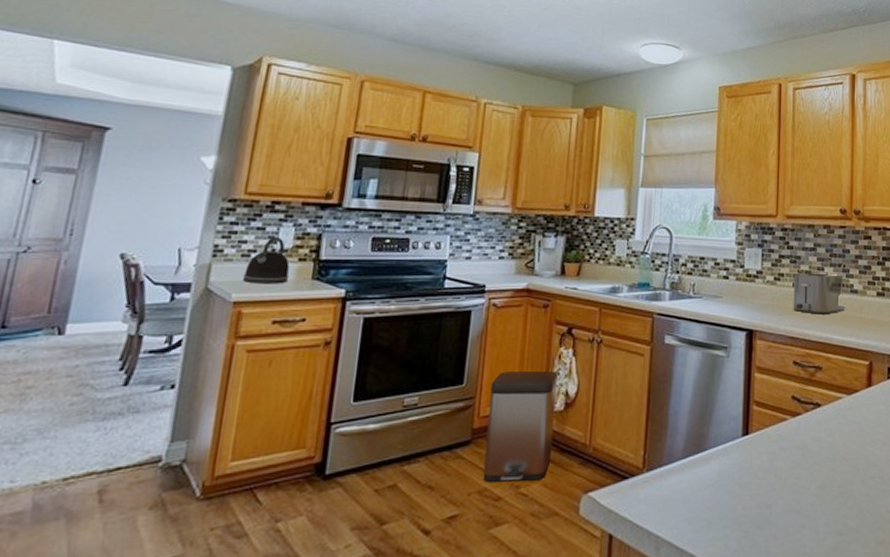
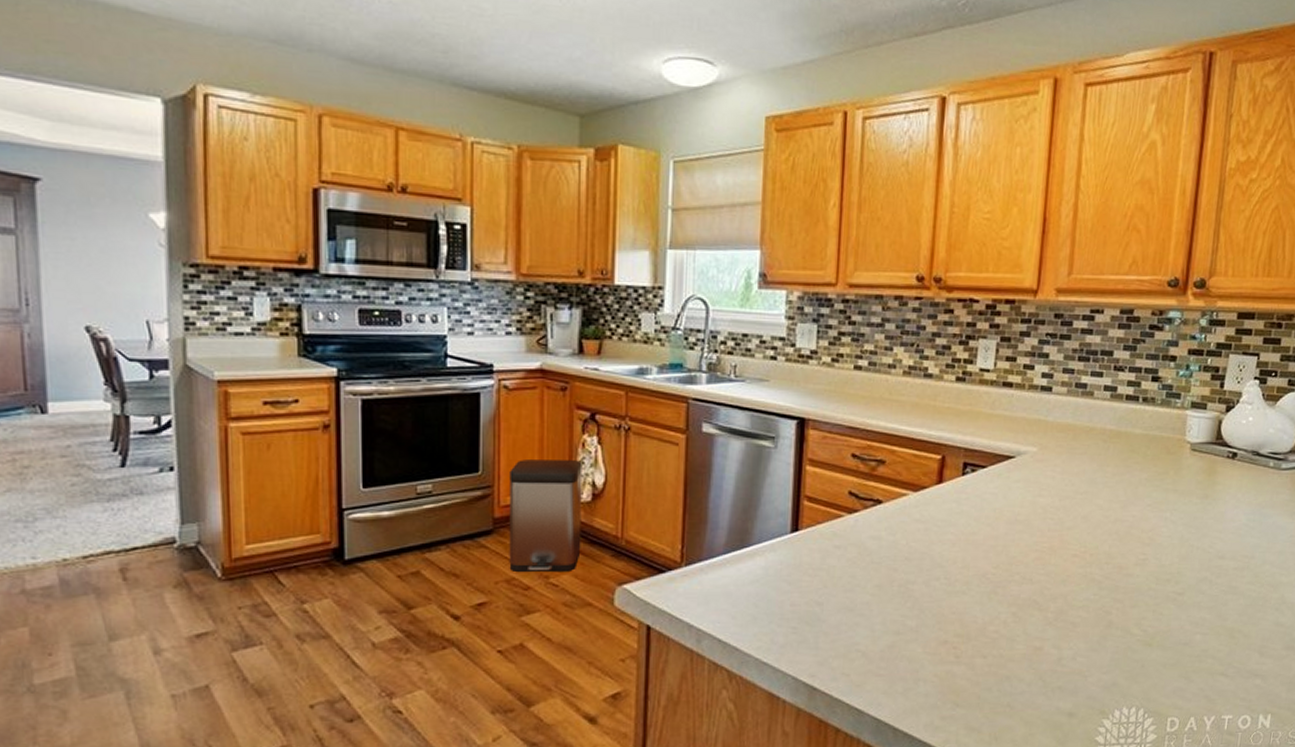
kettle: present [242,237,290,284] -> none [222,308,273,362]
toaster: present [793,272,845,315] -> none [853,353,917,402]

